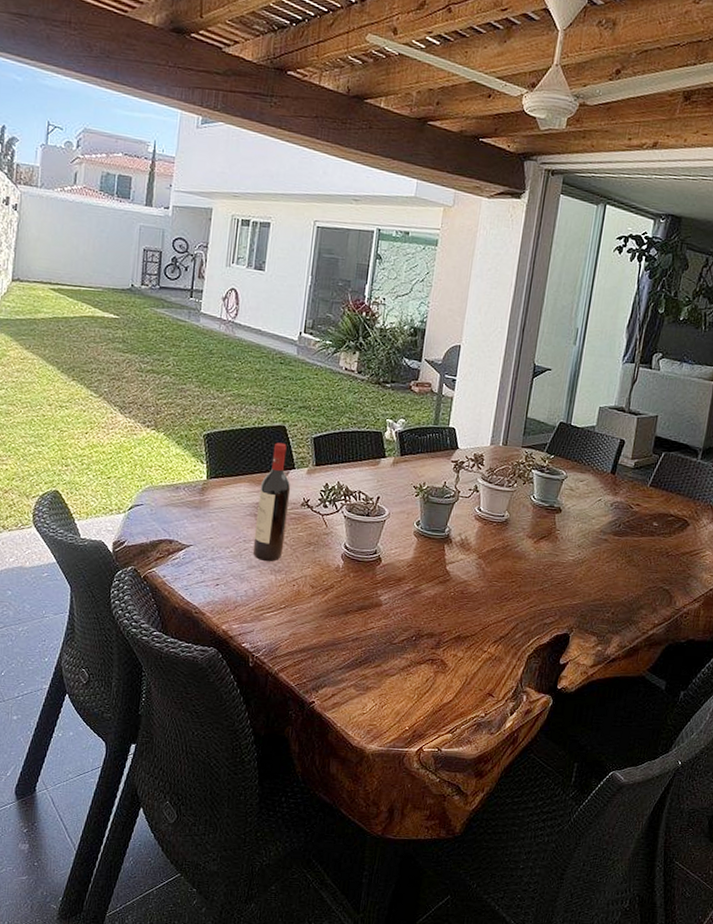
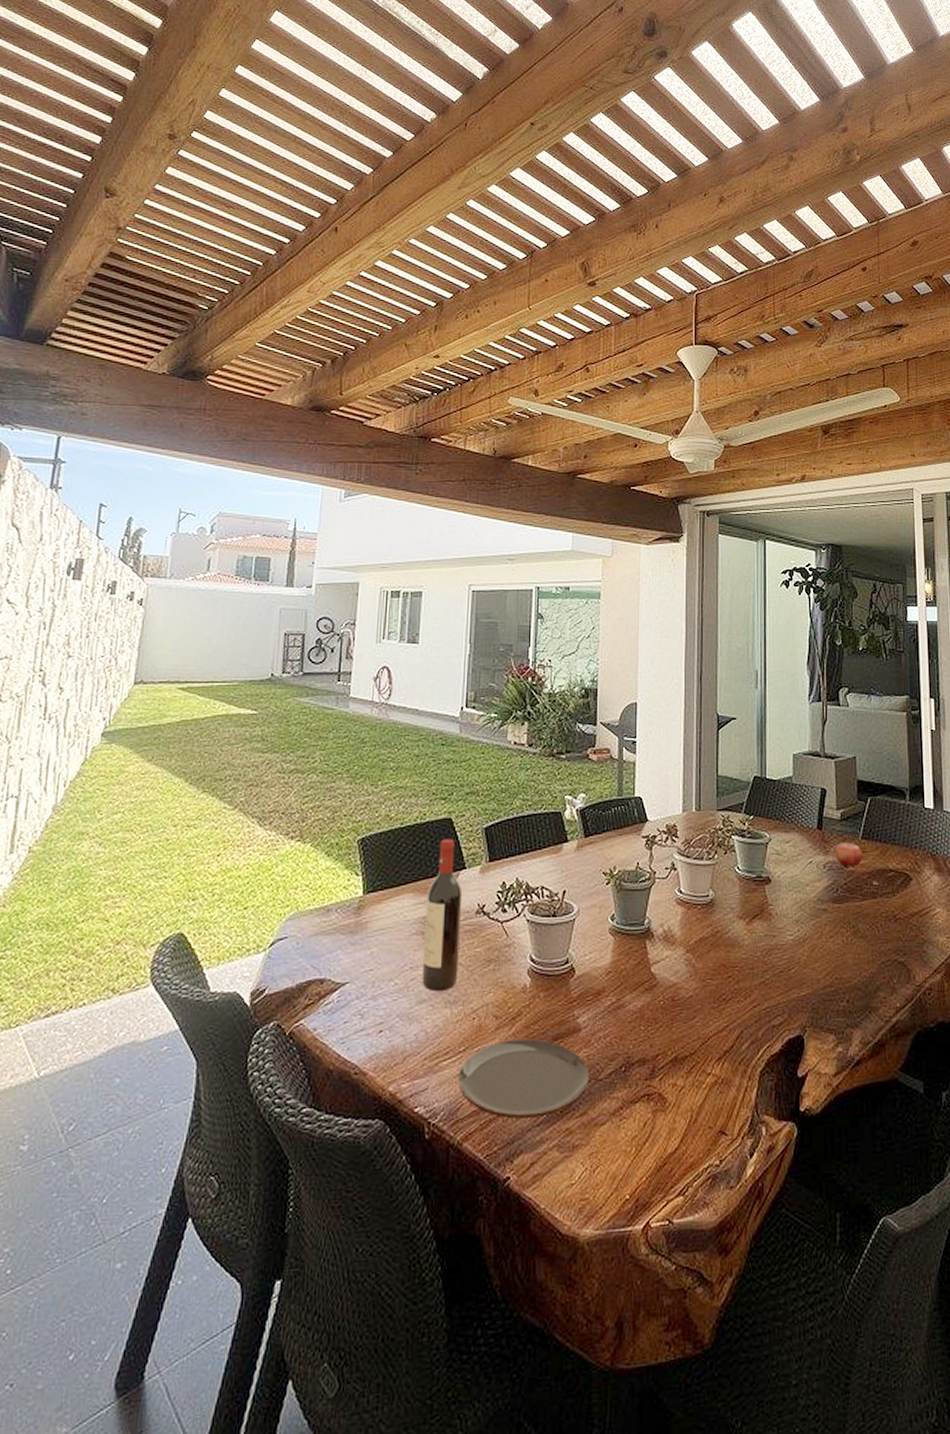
plate: none [278,604,386,664] -> present [458,1039,590,1119]
fruit: none [622,486,649,509] -> present [834,841,863,867]

